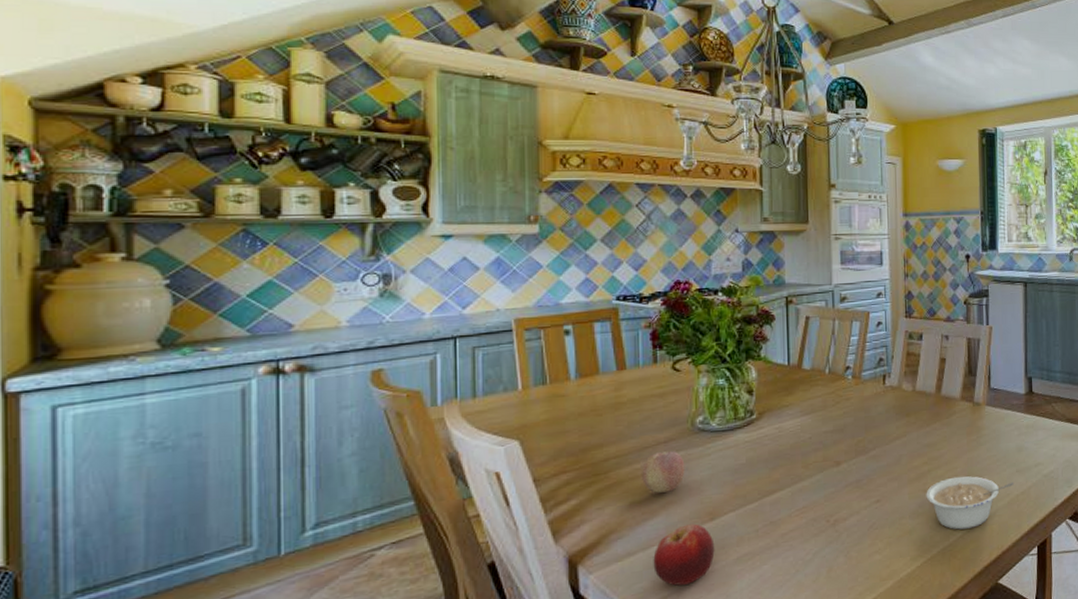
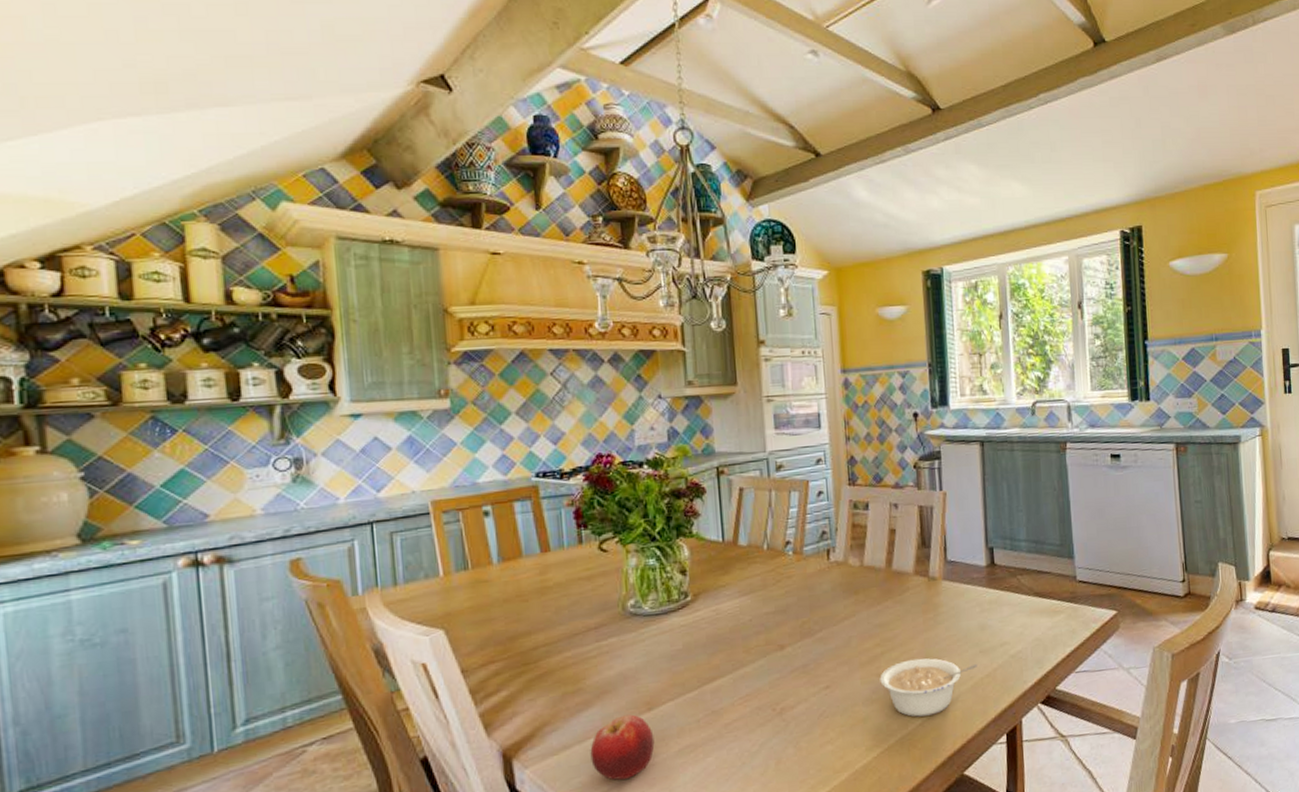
fruit: present [642,451,685,493] -> none [573,637,619,683]

